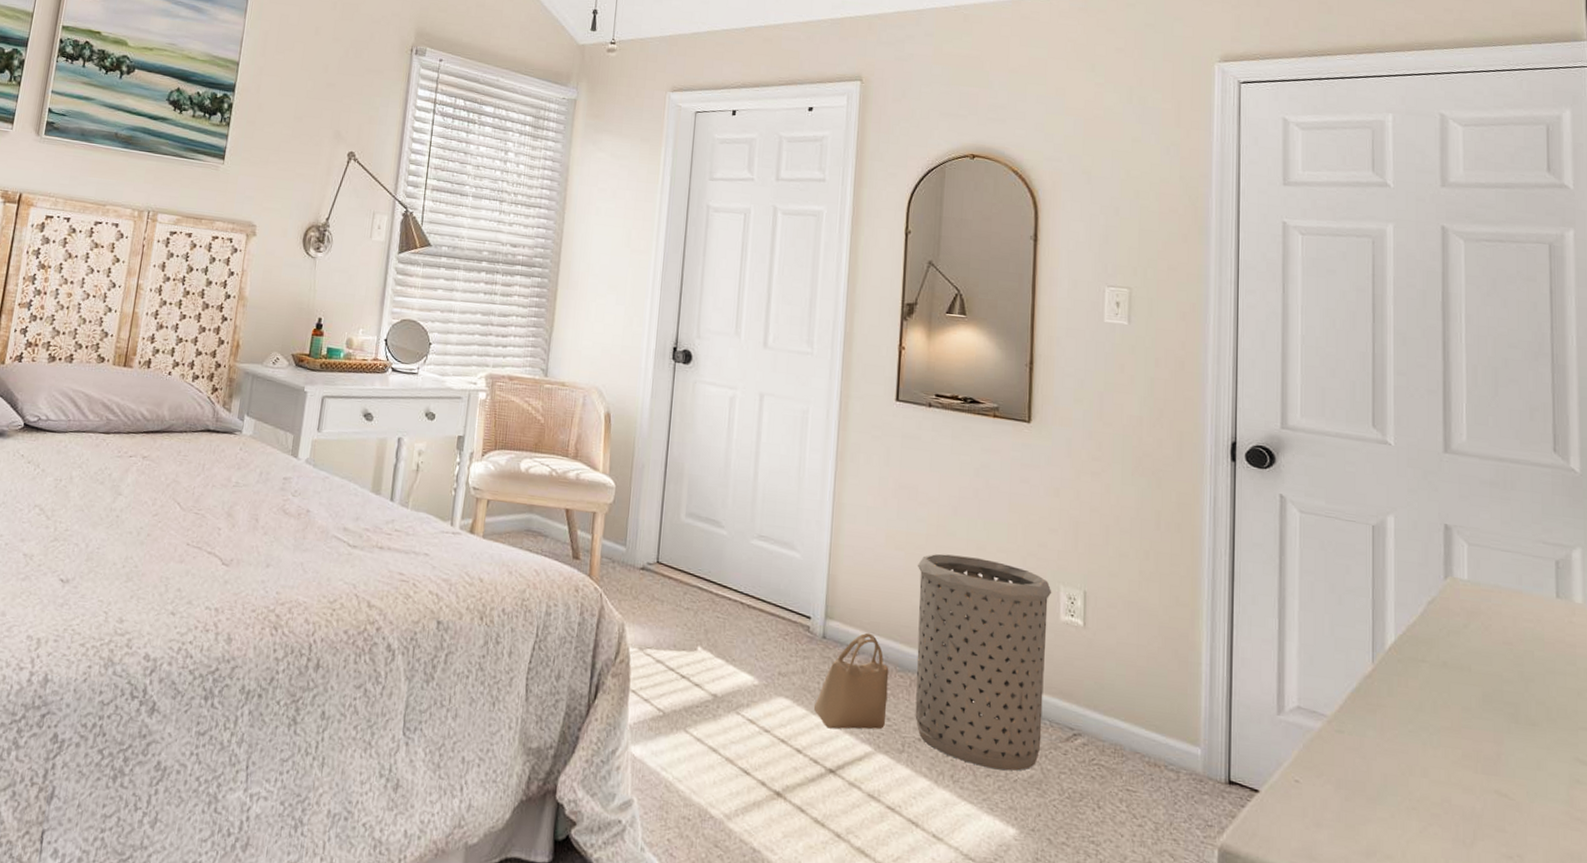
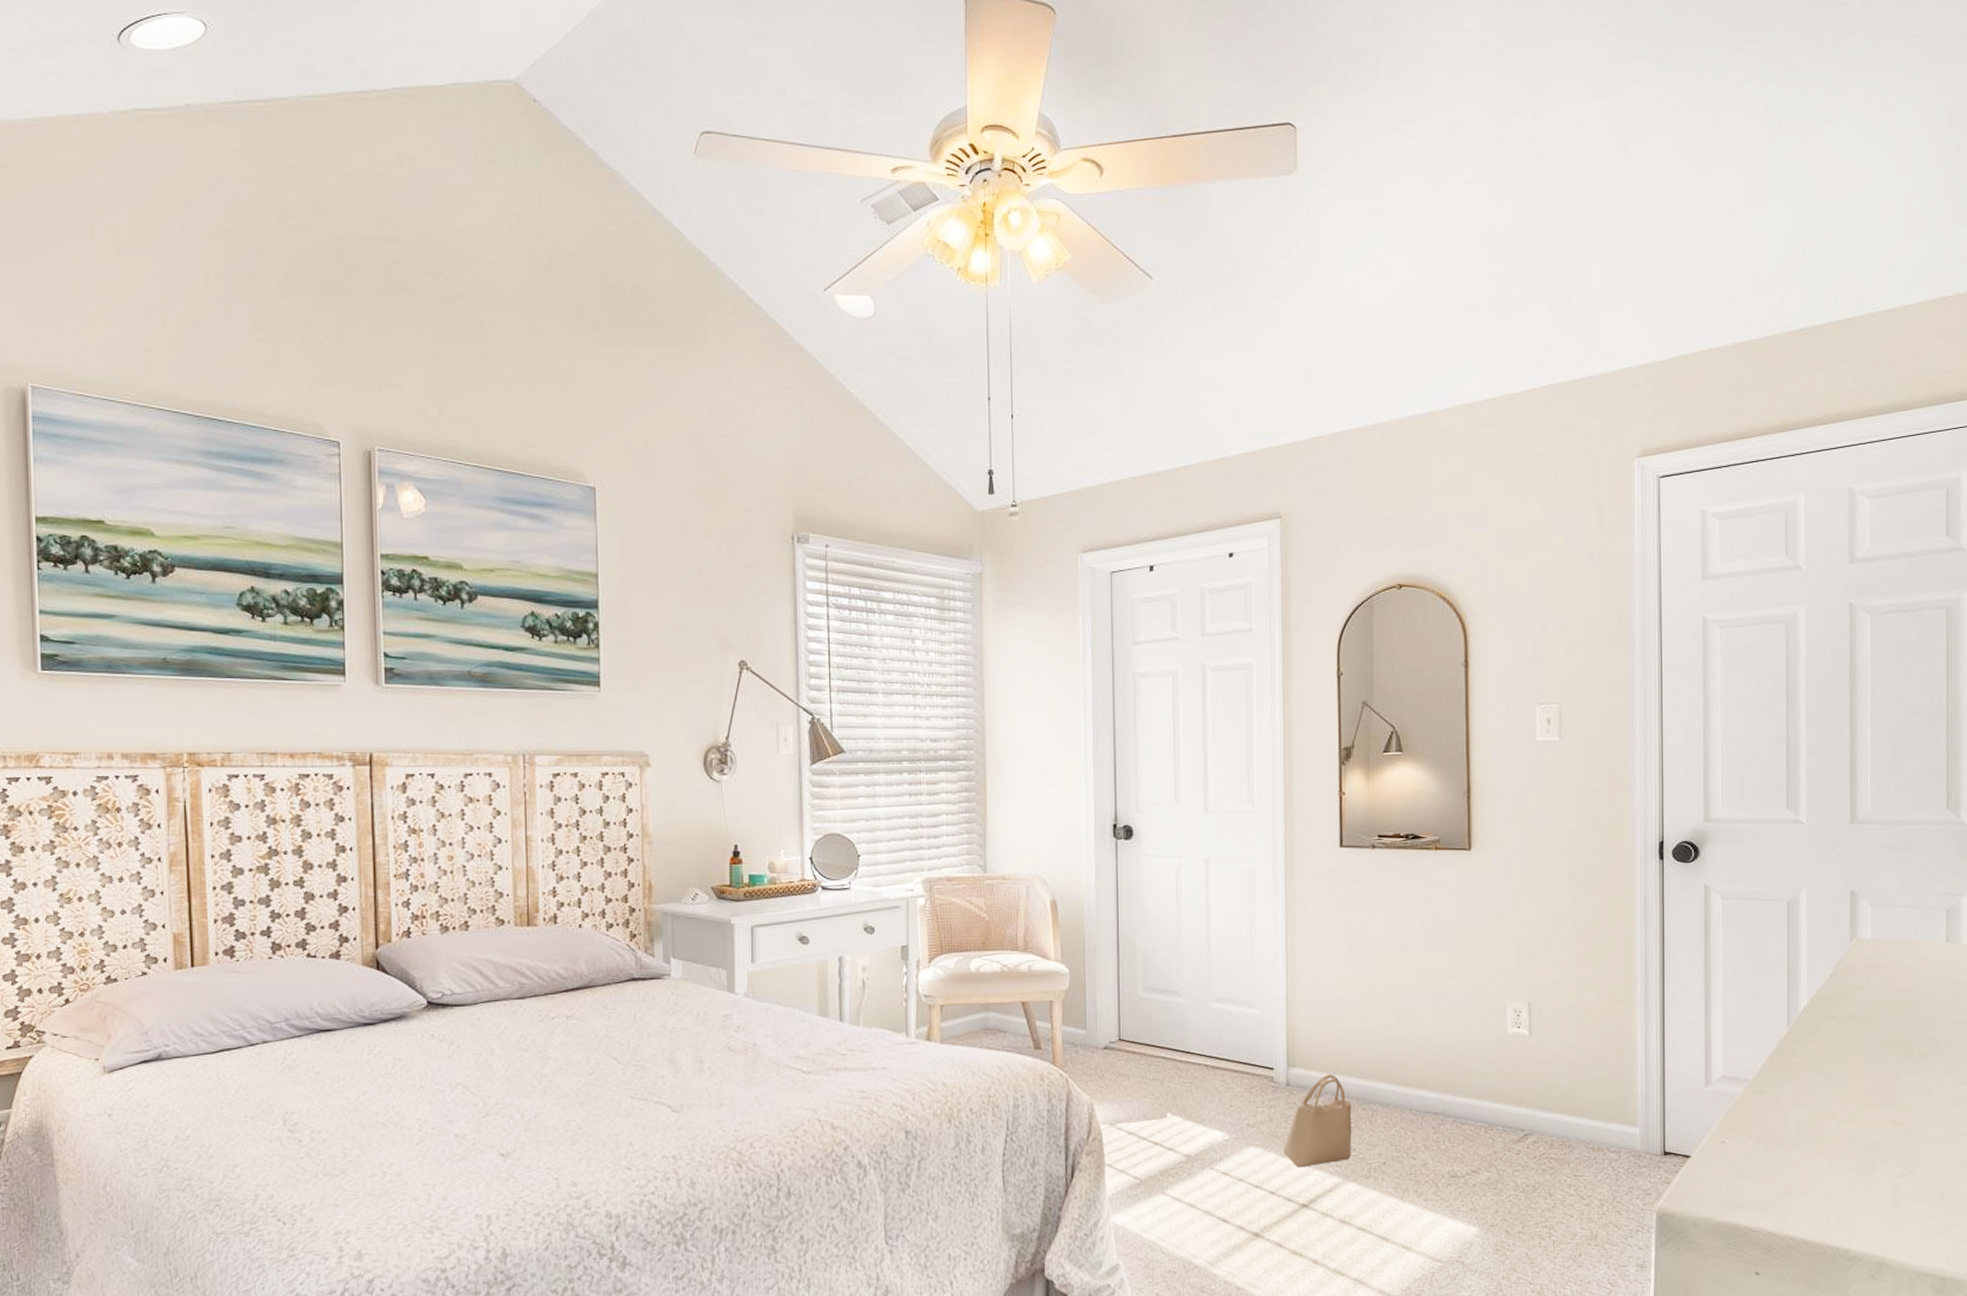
laundry basket: present [915,554,1052,771] -> none [1371,987,1499,1178]

